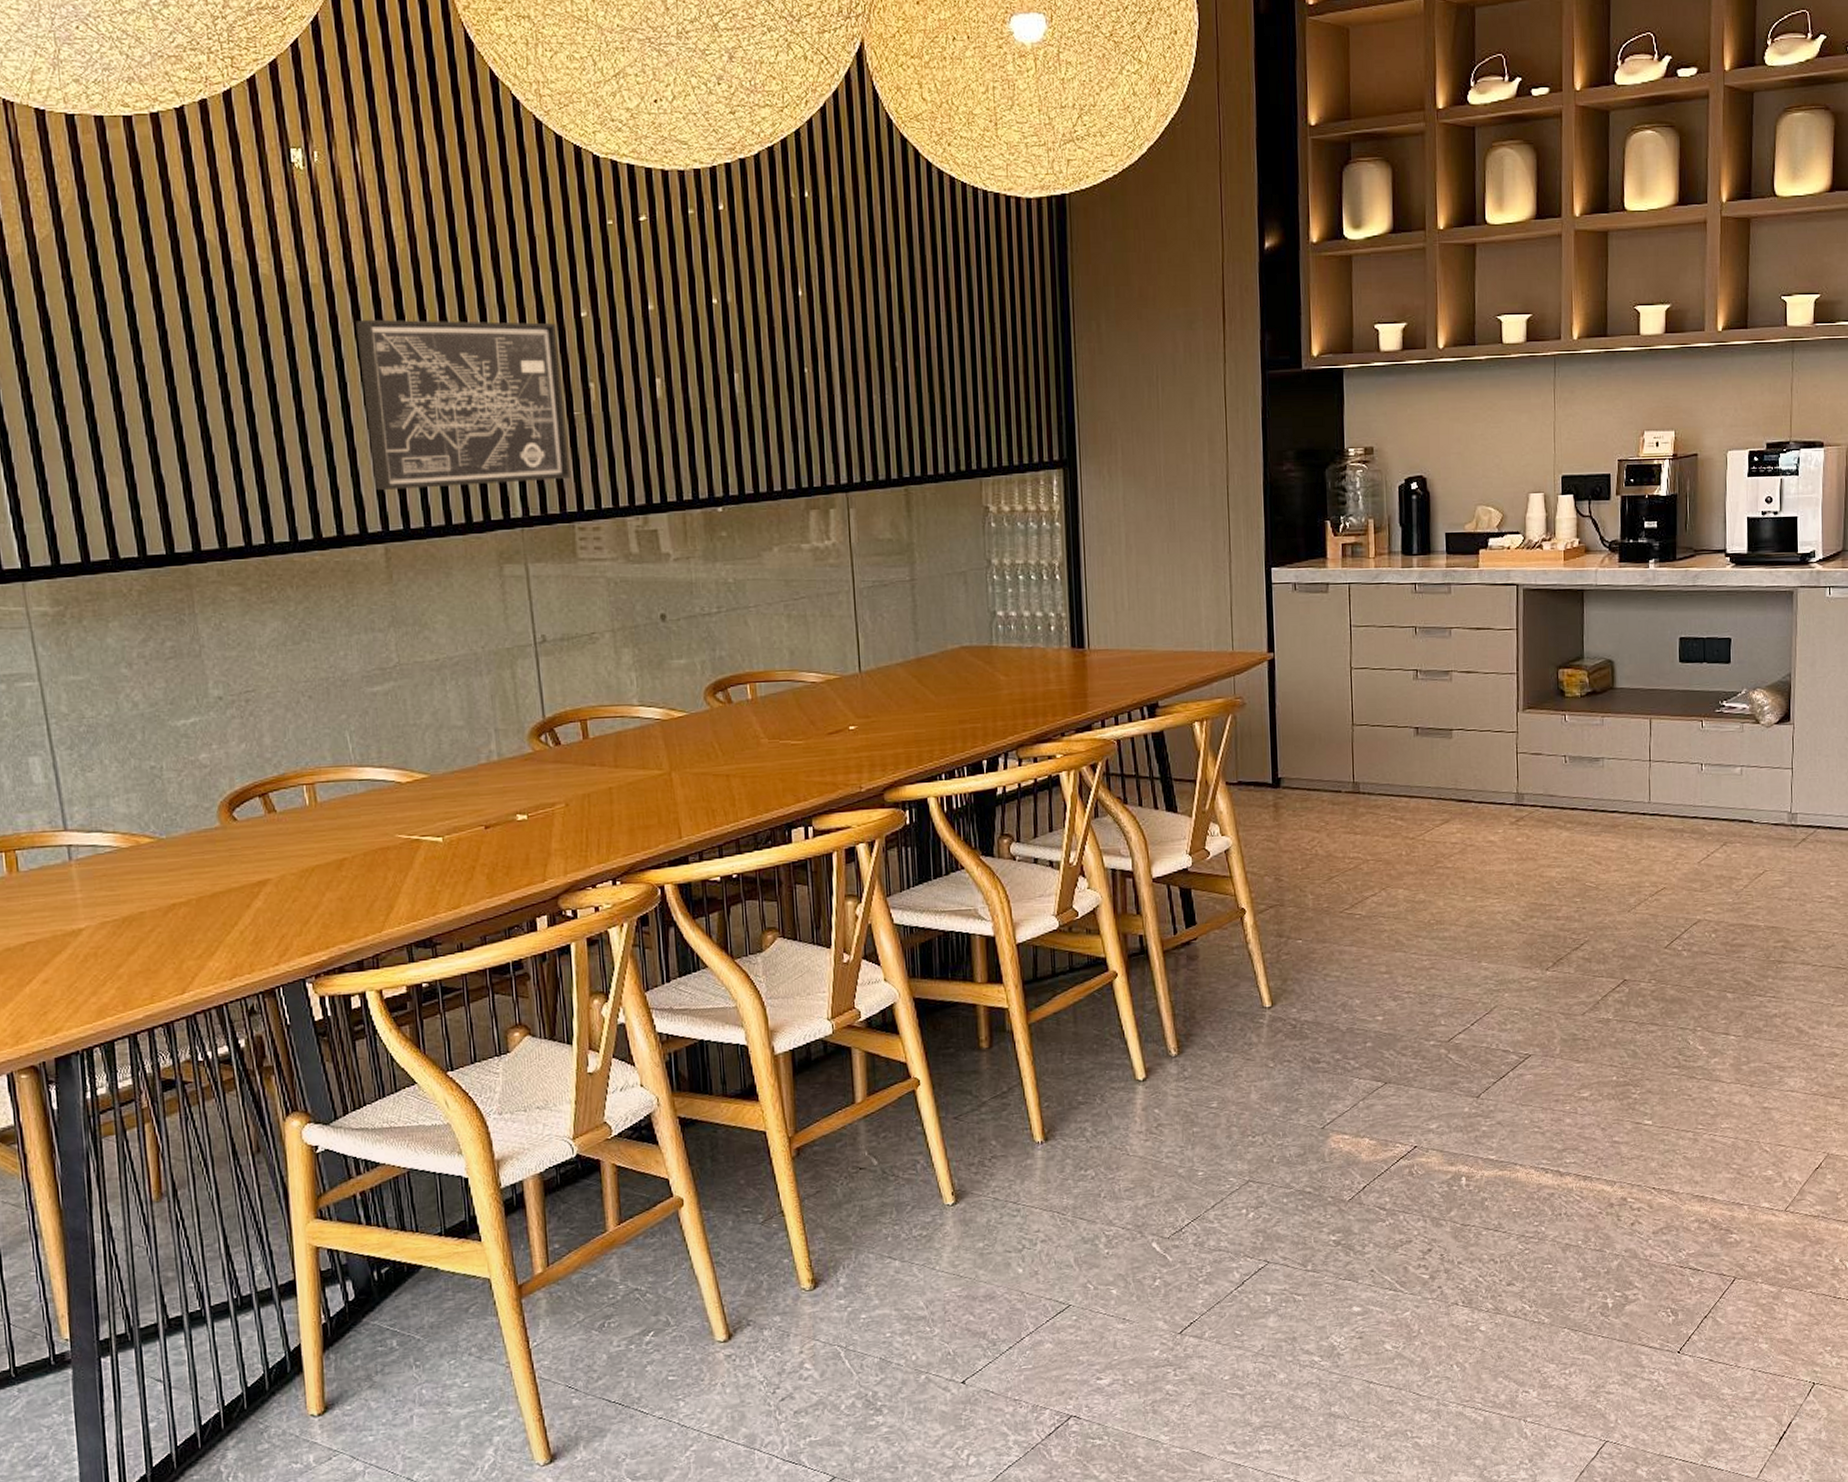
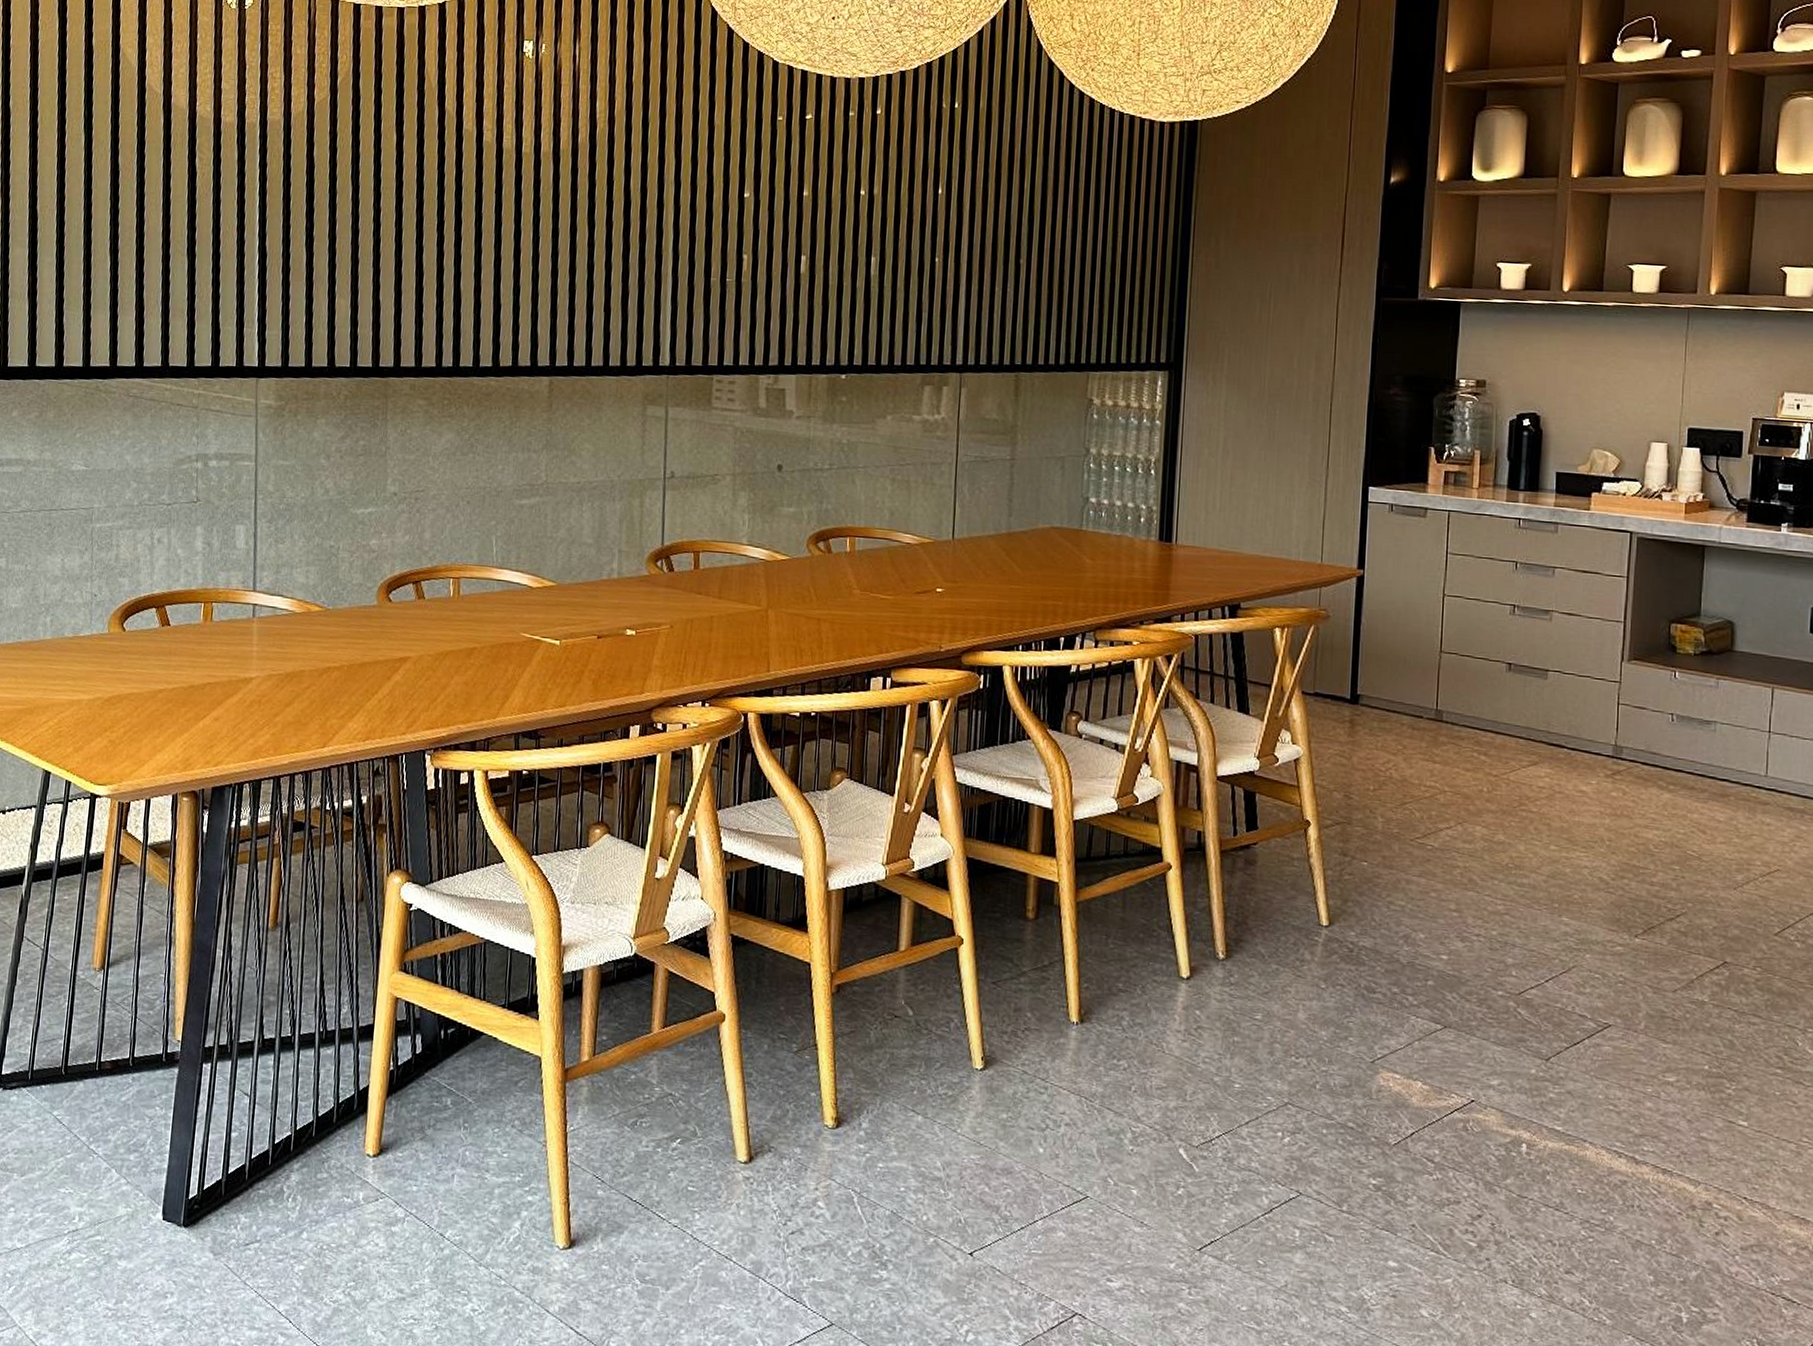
wall art: present [355,319,571,491] -> none [549,185,722,337]

